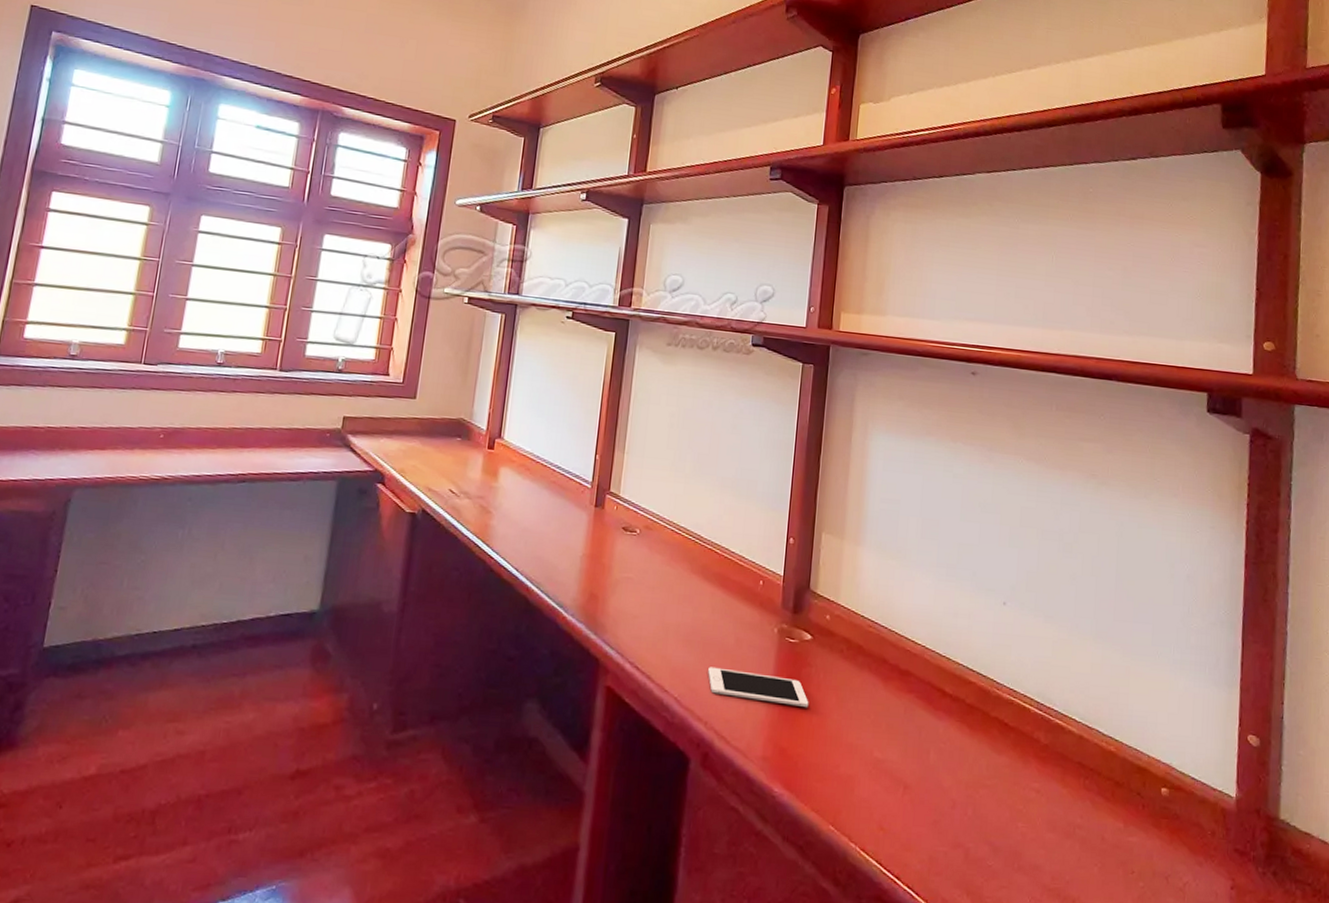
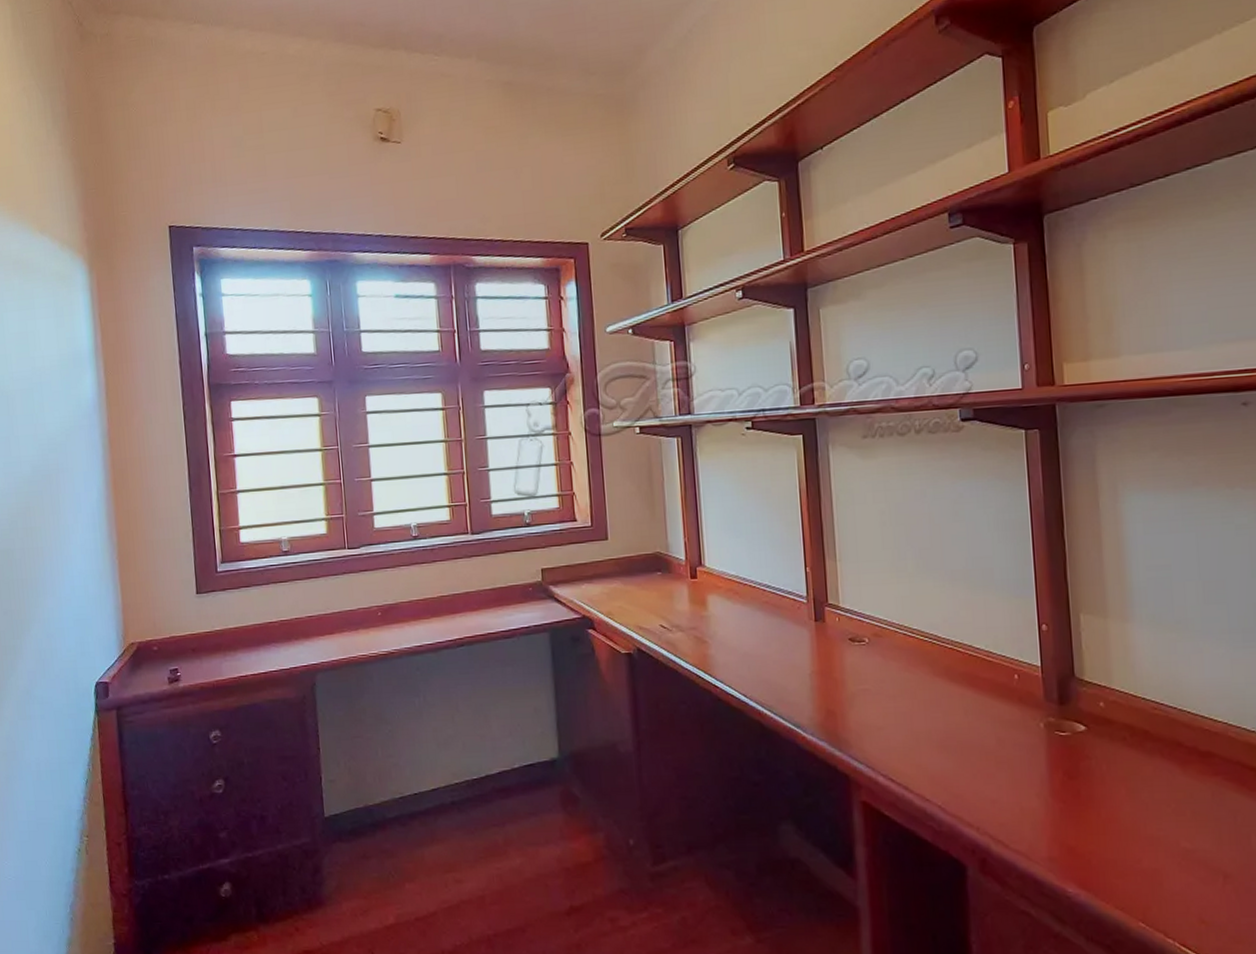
cell phone: present [708,667,809,708] -> none [971,770,1094,803]

